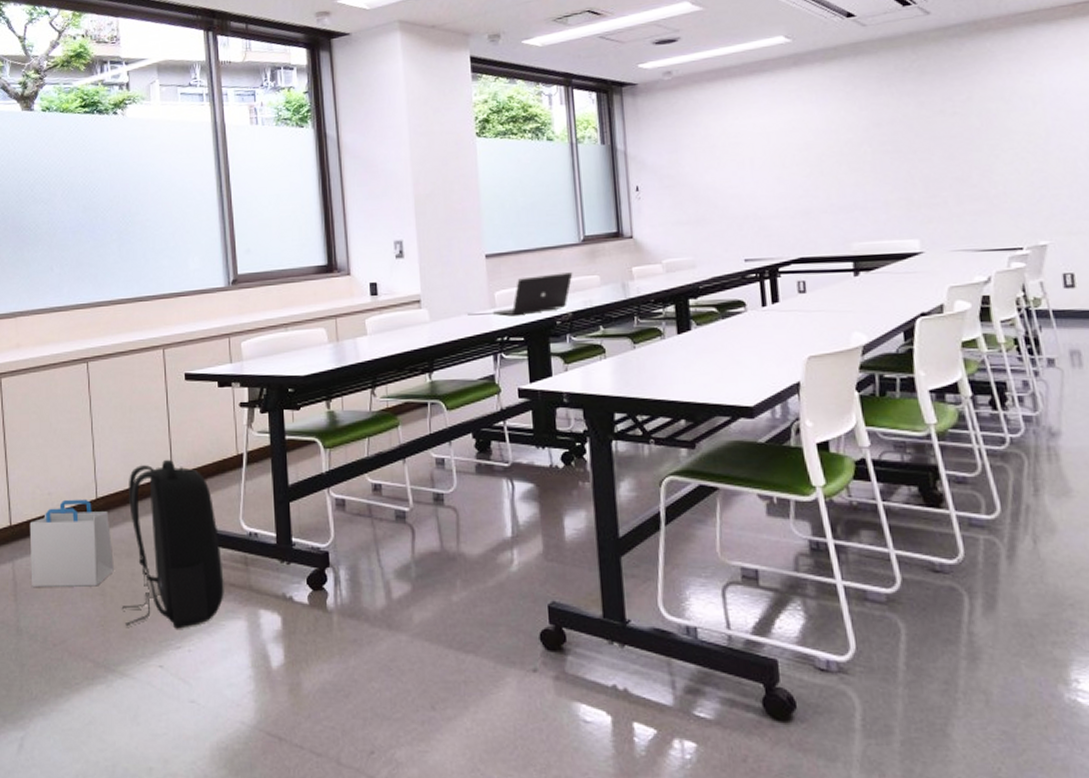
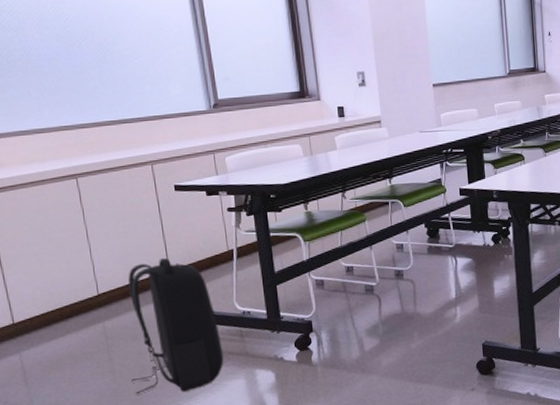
shopping bag: present [29,499,114,587] -> none [33,295,121,372]
laptop: present [493,272,573,316] -> none [439,98,501,133]

